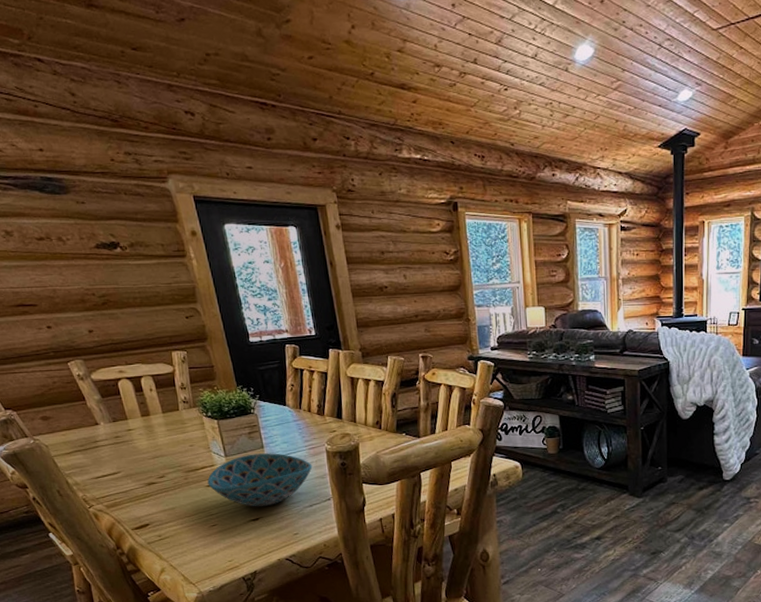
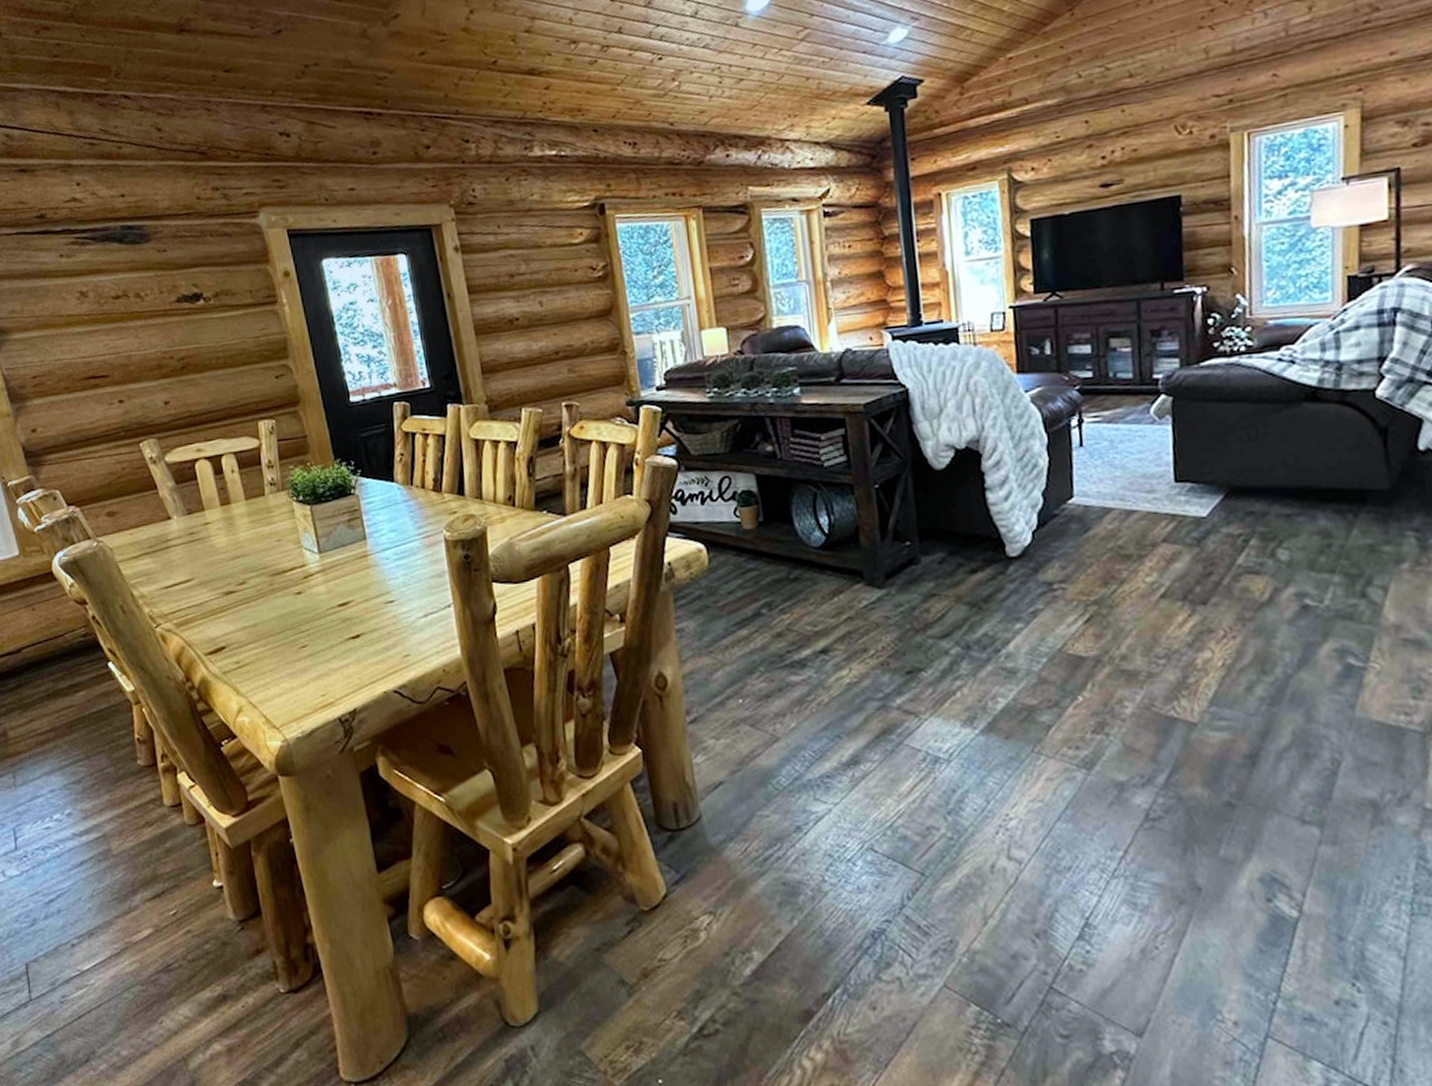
bowl: present [207,453,313,507] -> none [297,545,428,620]

